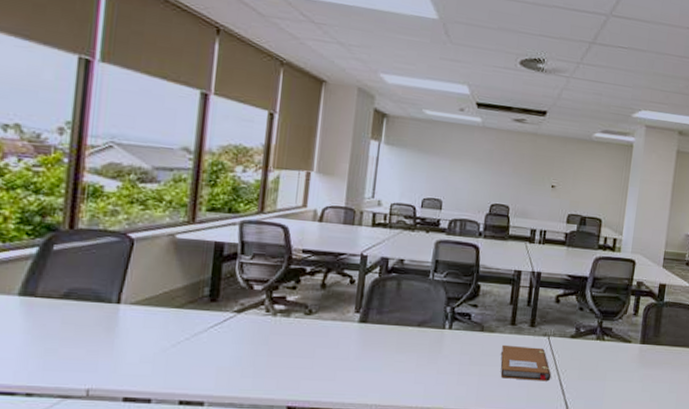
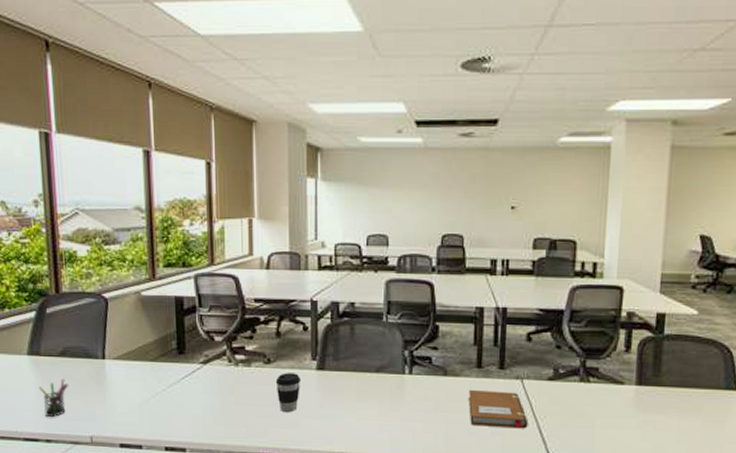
pen holder: none [26,323,69,367] -> present [38,378,69,417]
coffee cup: none [314,324,342,365] -> present [275,373,302,413]

